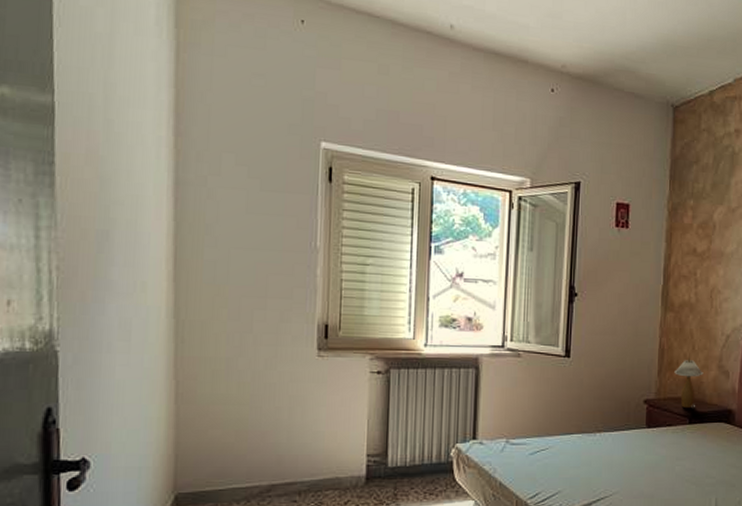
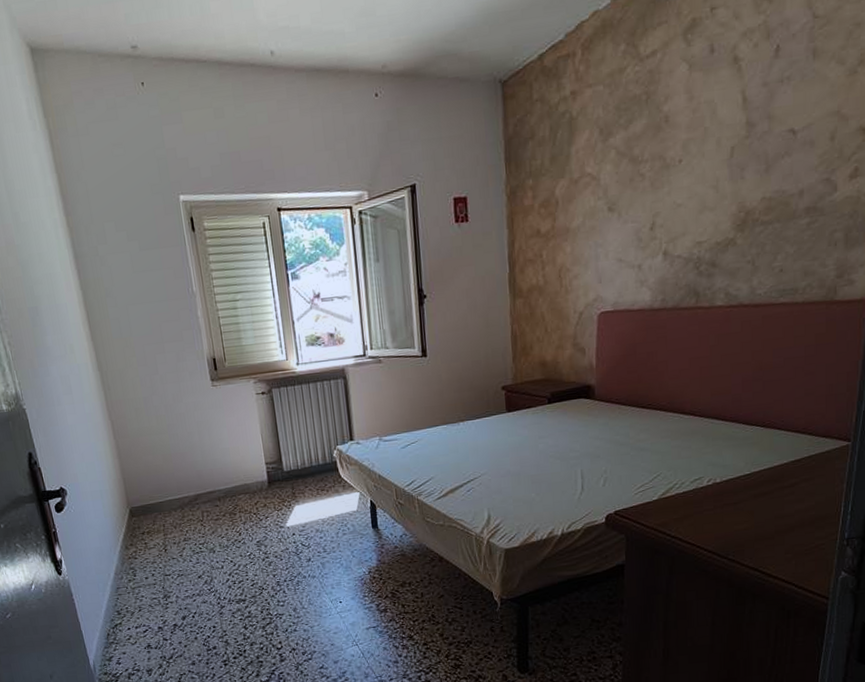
table lamp: present [674,357,703,409] -> none [529,340,559,390]

